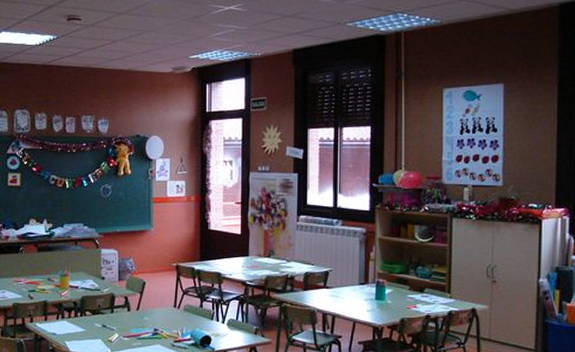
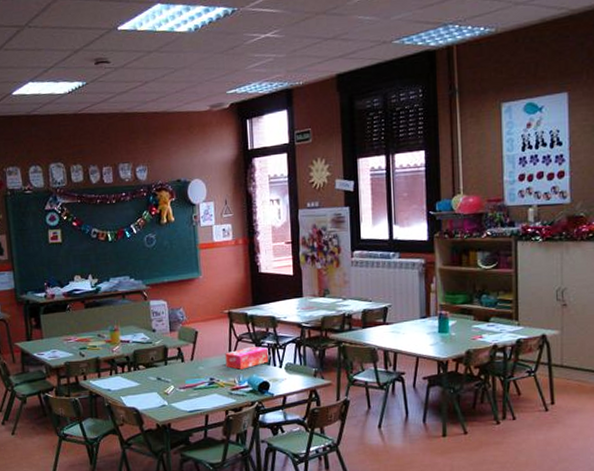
tissue box: none [170,301,212,322] -> present [225,347,269,370]

